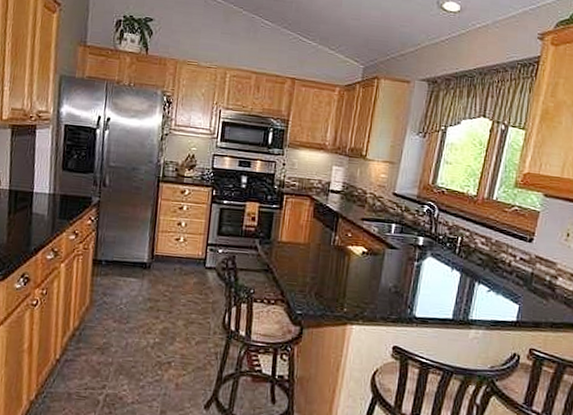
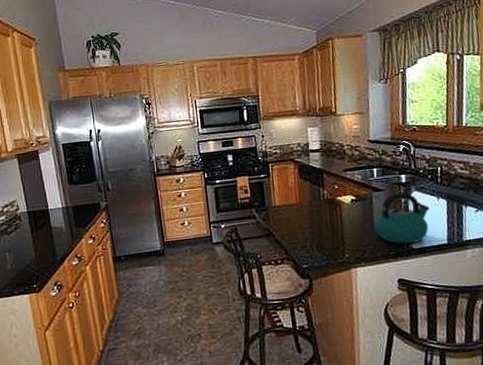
kettle: none [381,254,442,311] -> present [375,192,430,244]

